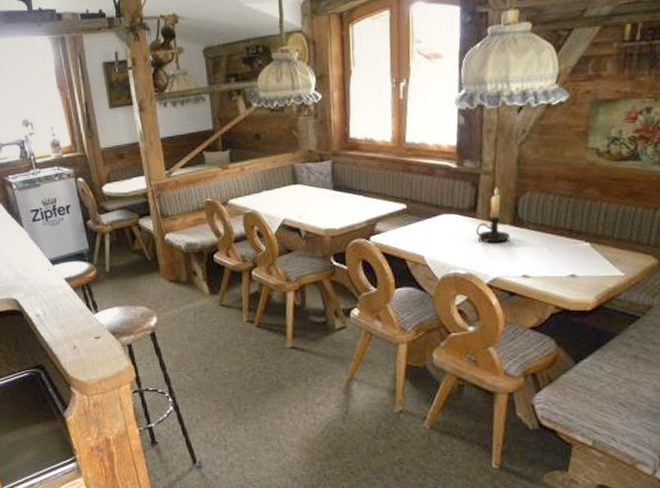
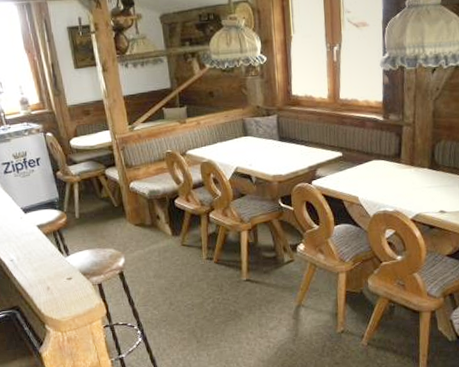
candle holder: present [476,186,511,243] -> none [400,136,429,184]

